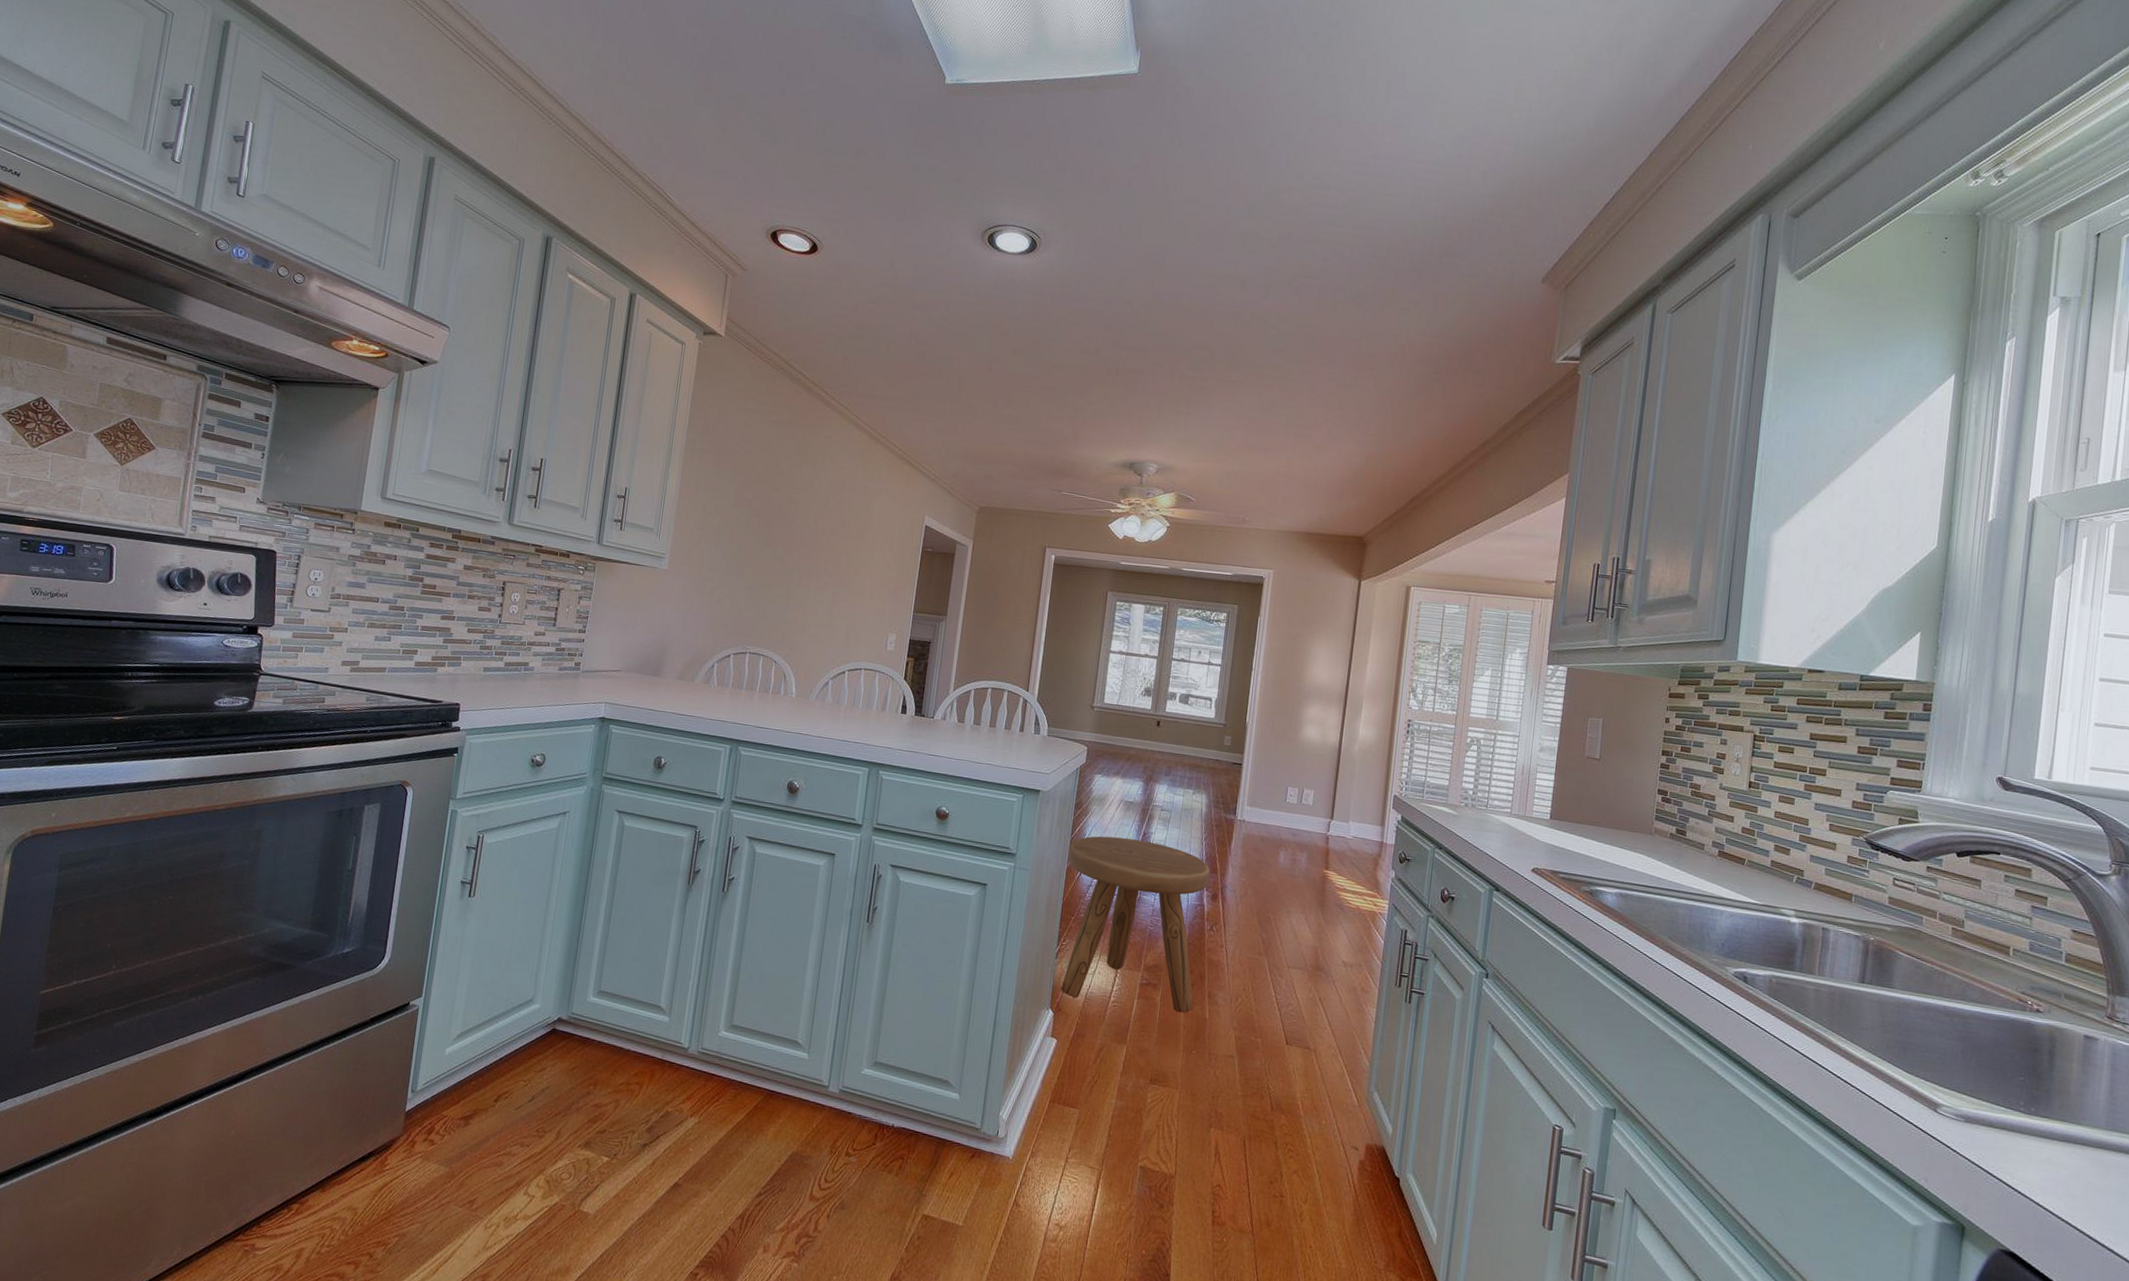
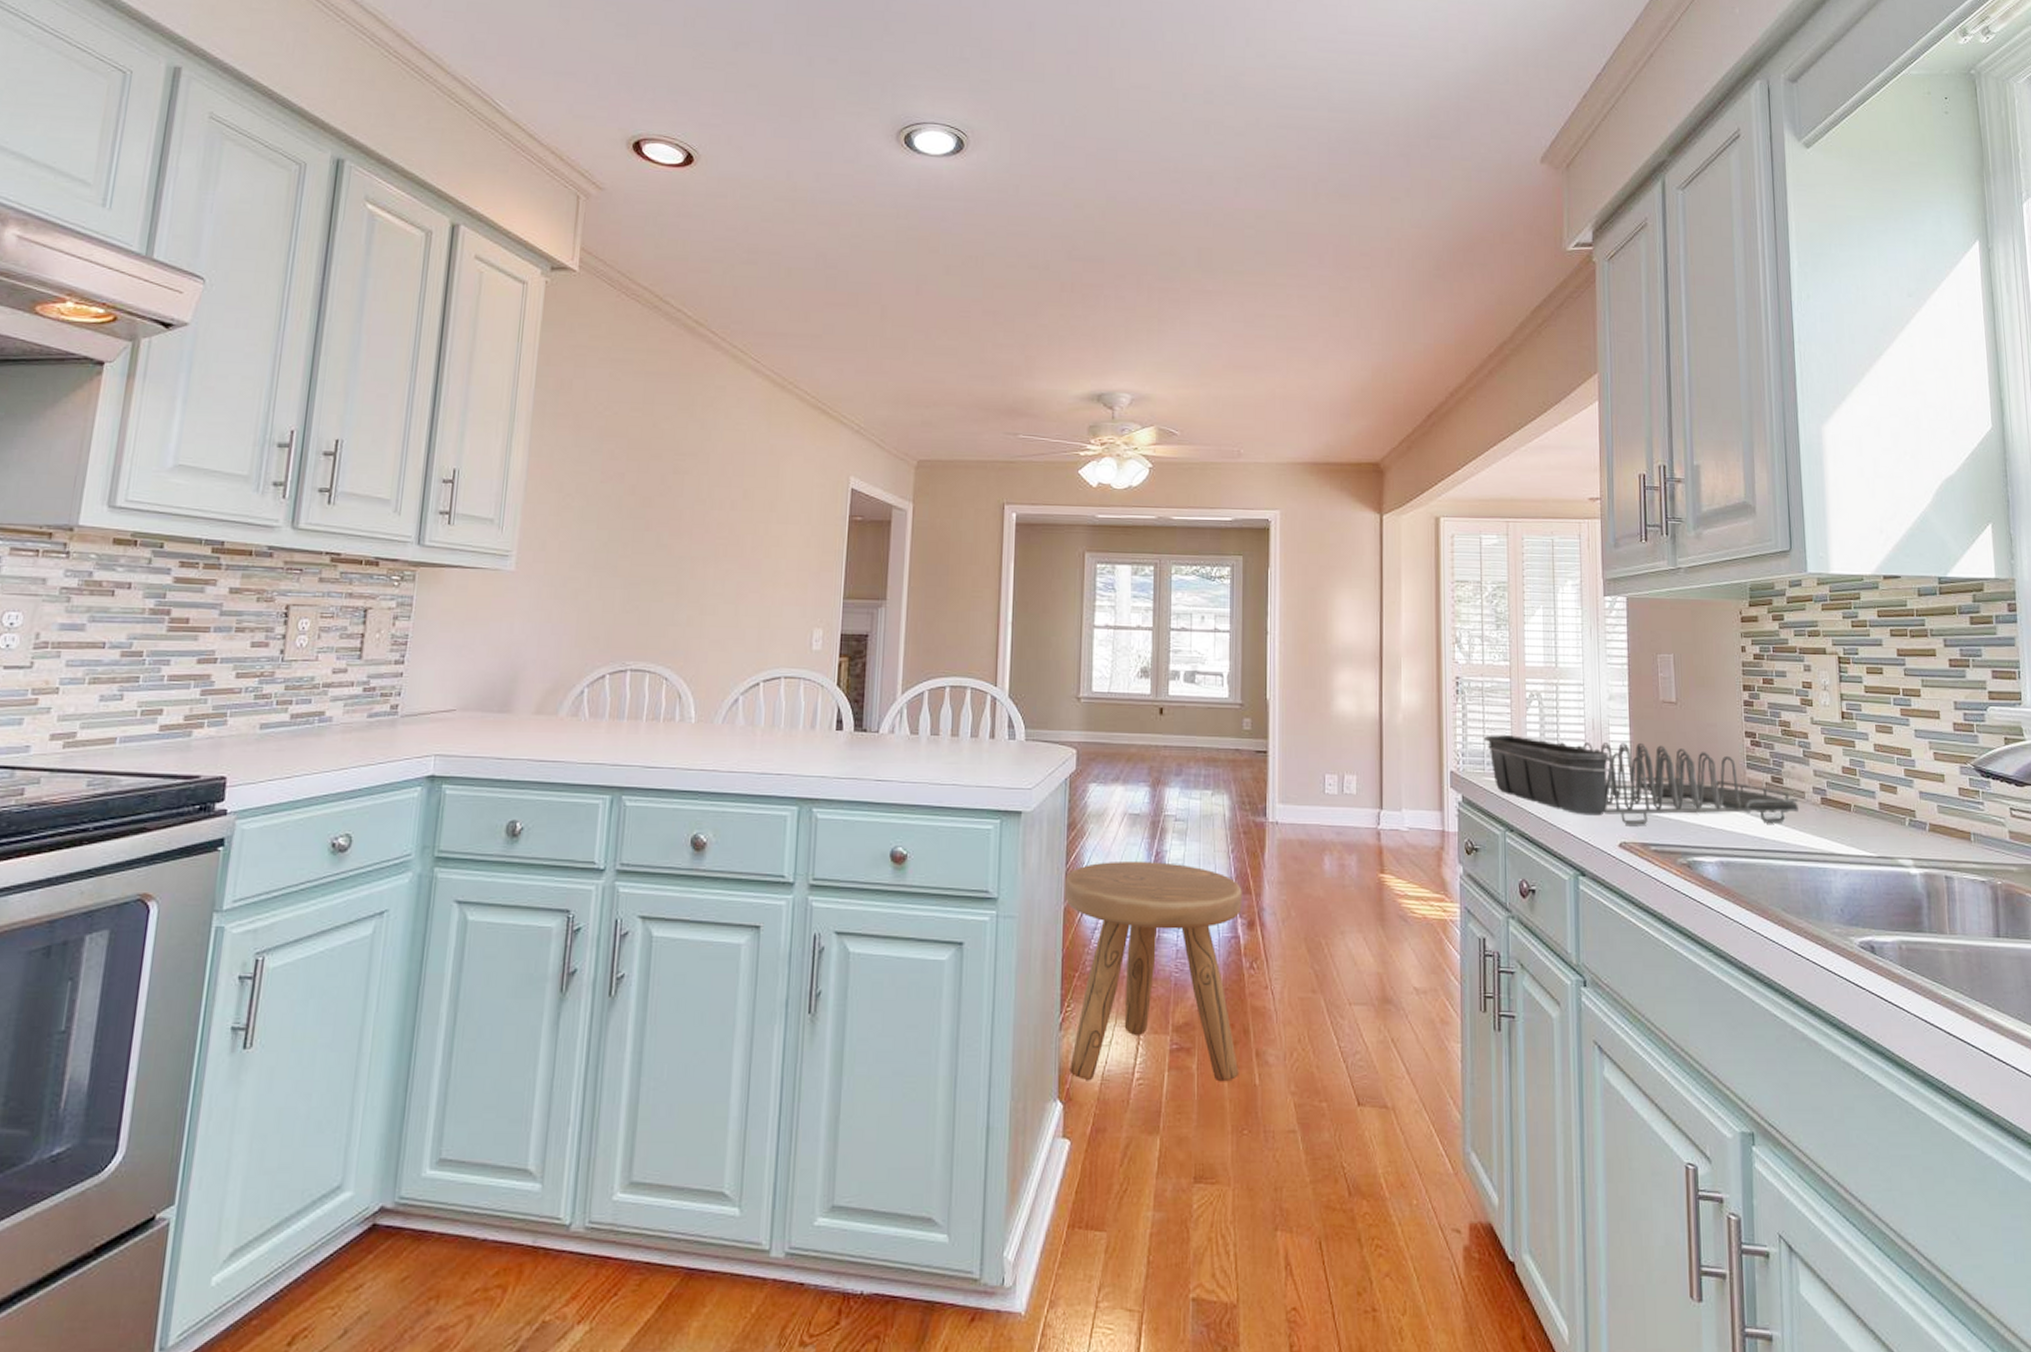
dish rack: none [1426,769,1698,868] -> present [1484,735,1800,825]

